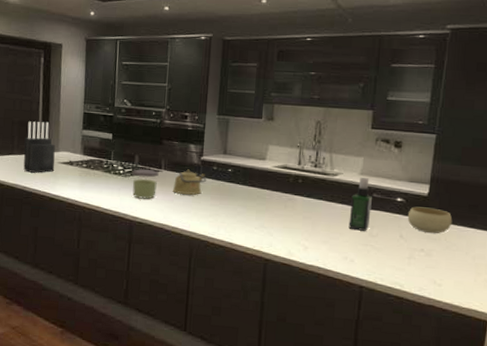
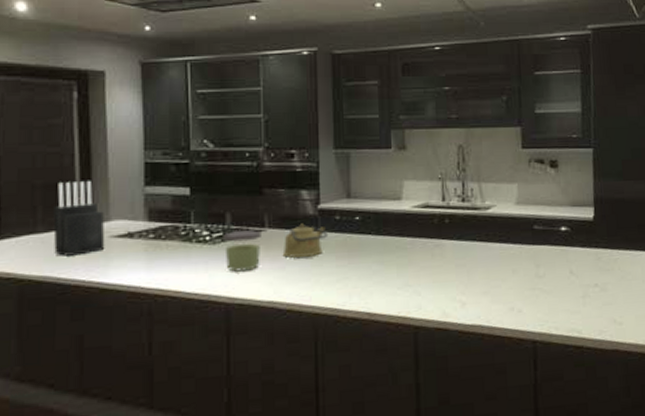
spray bottle: present [348,178,372,231] -> none [510,208,534,273]
bowl: present [407,206,453,234] -> none [575,233,624,264]

